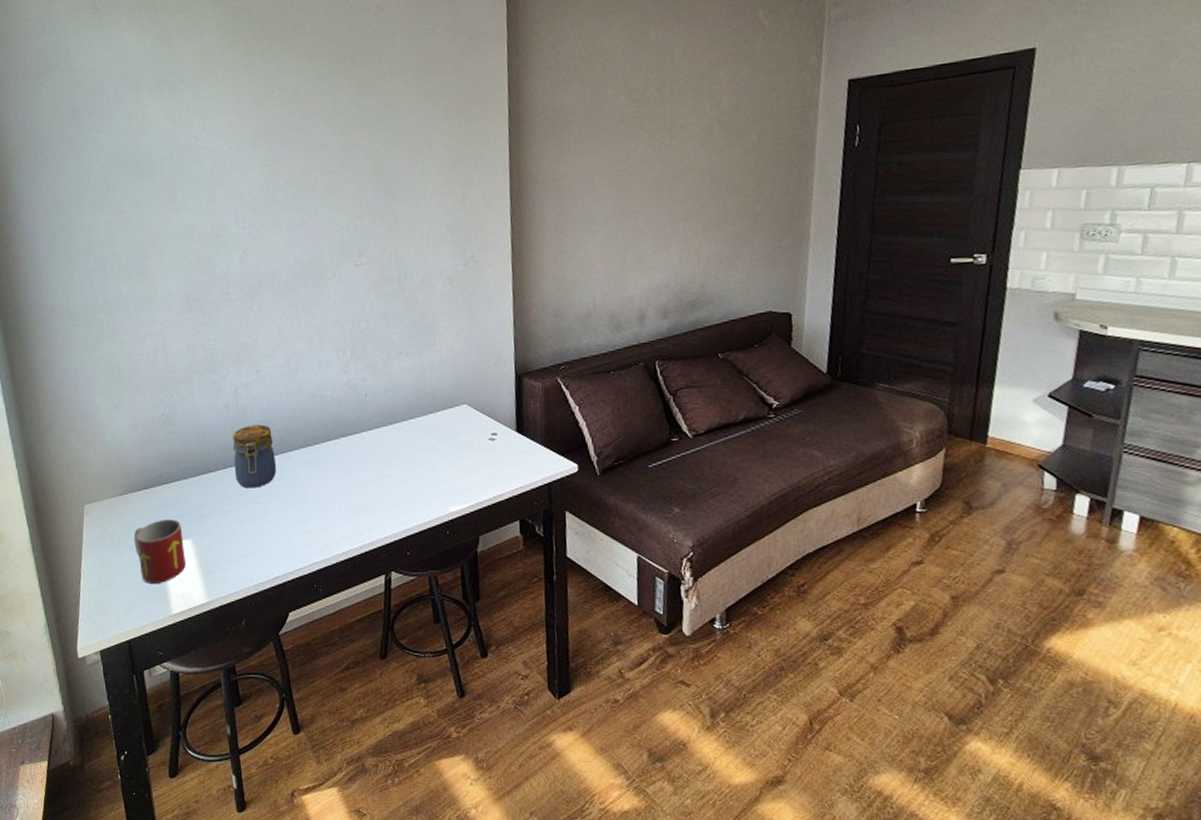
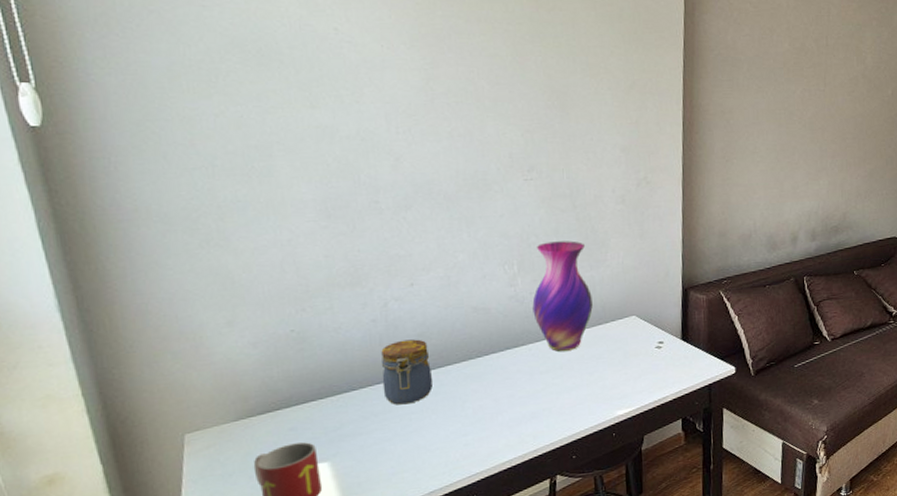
vase: none [364,325,423,441] -> present [532,241,593,352]

